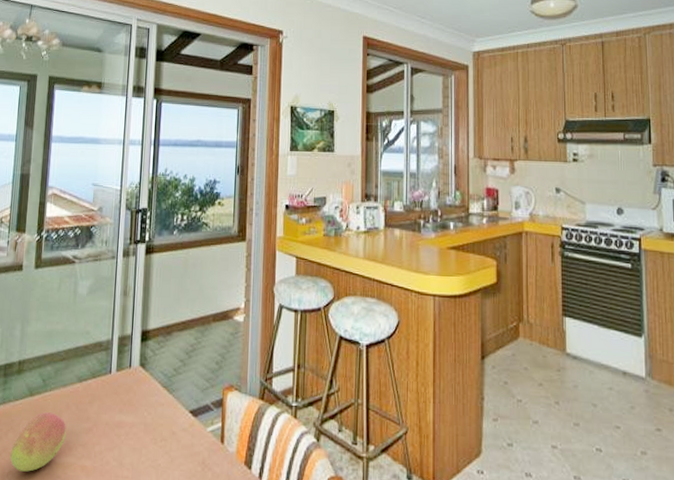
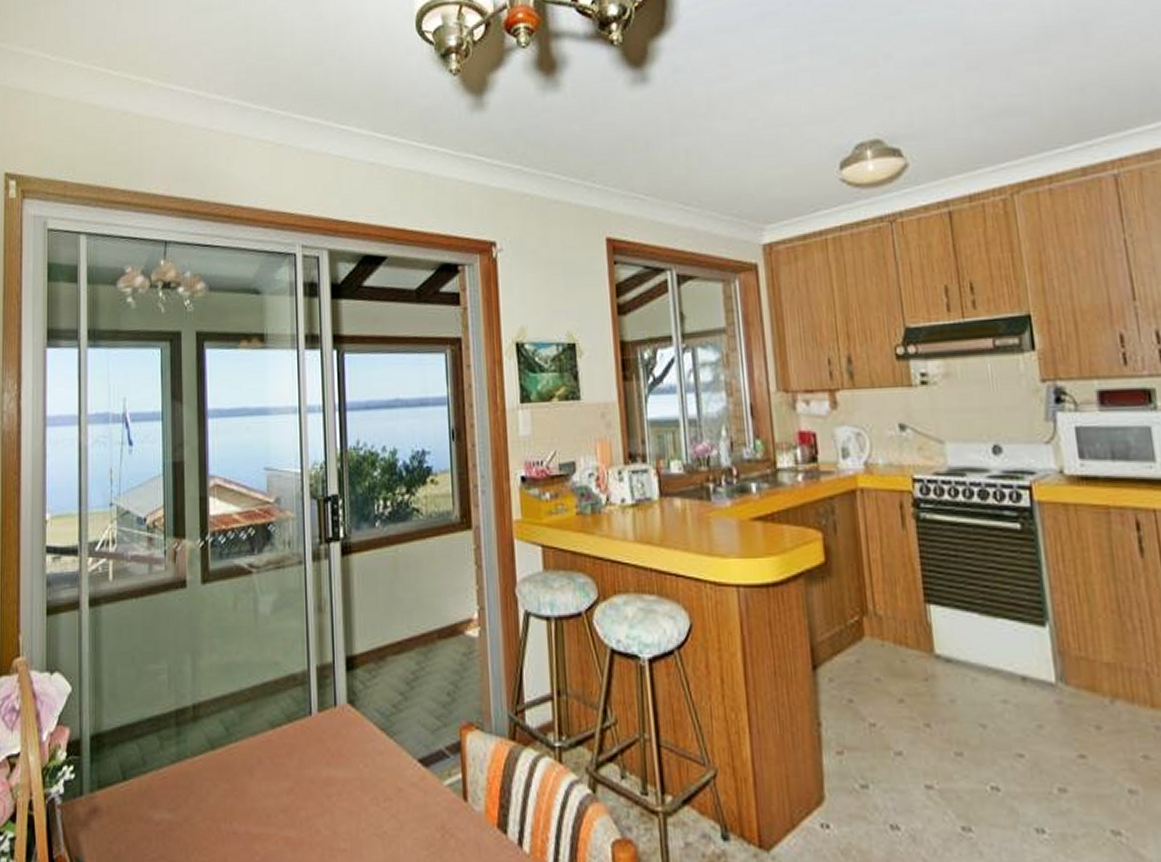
fruit: present [10,412,66,472] -> none [192,770,261,848]

